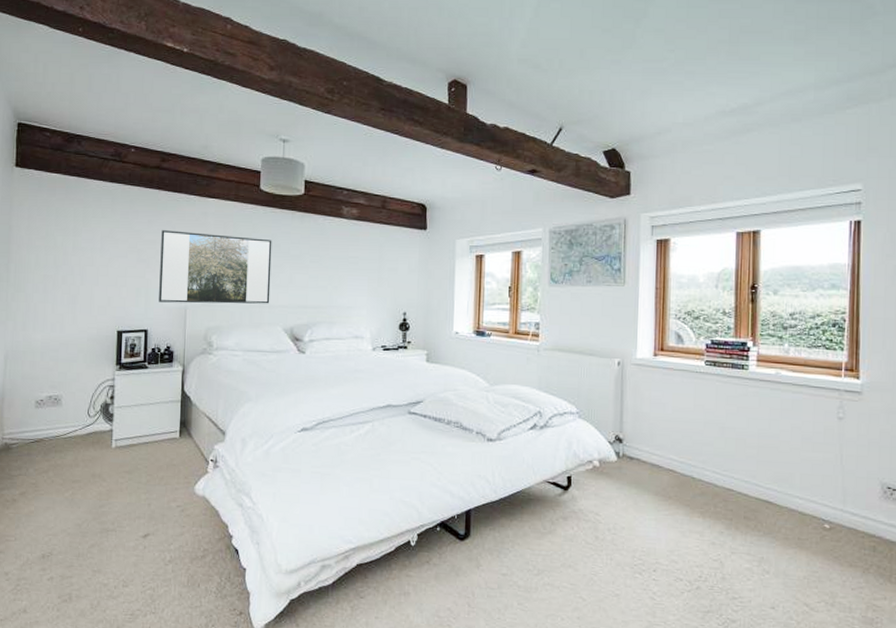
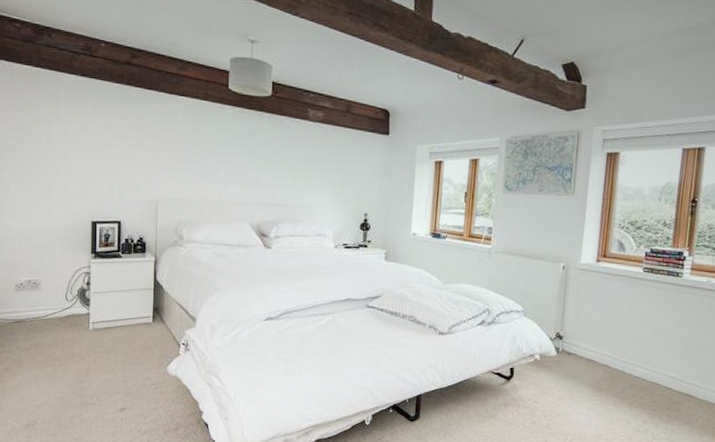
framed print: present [159,230,272,304] -> none [131,126,240,201]

